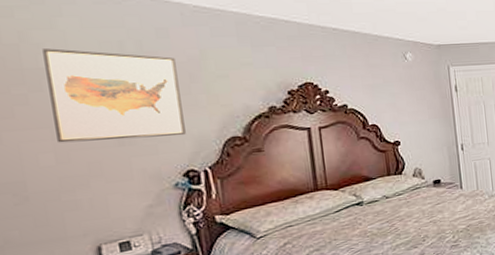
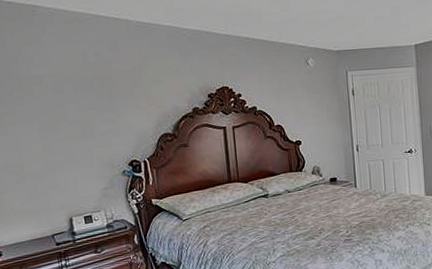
wall art: present [43,48,186,143] -> none [33,60,131,135]

